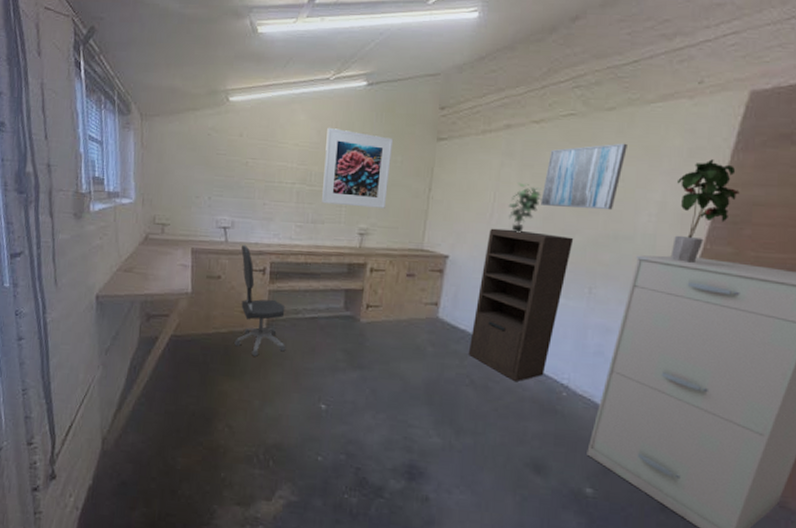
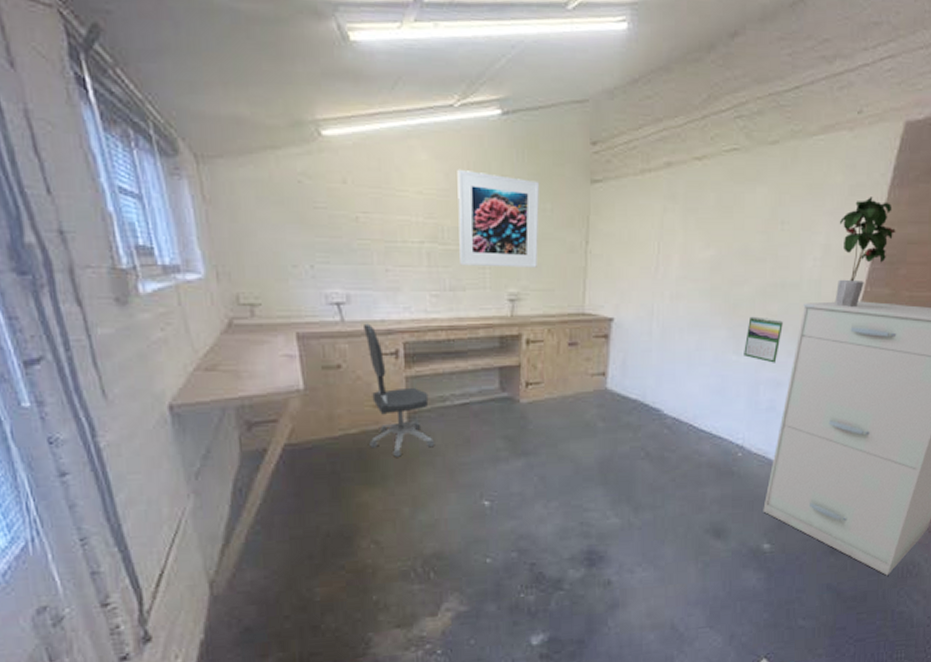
shelving unit: present [468,228,574,382] -> none [641,284,743,449]
potted plant: present [508,182,542,233] -> none [674,230,709,287]
wall art: present [540,143,627,211] -> none [707,181,791,257]
calendar: none [572,264,614,310] -> present [744,316,783,363]

